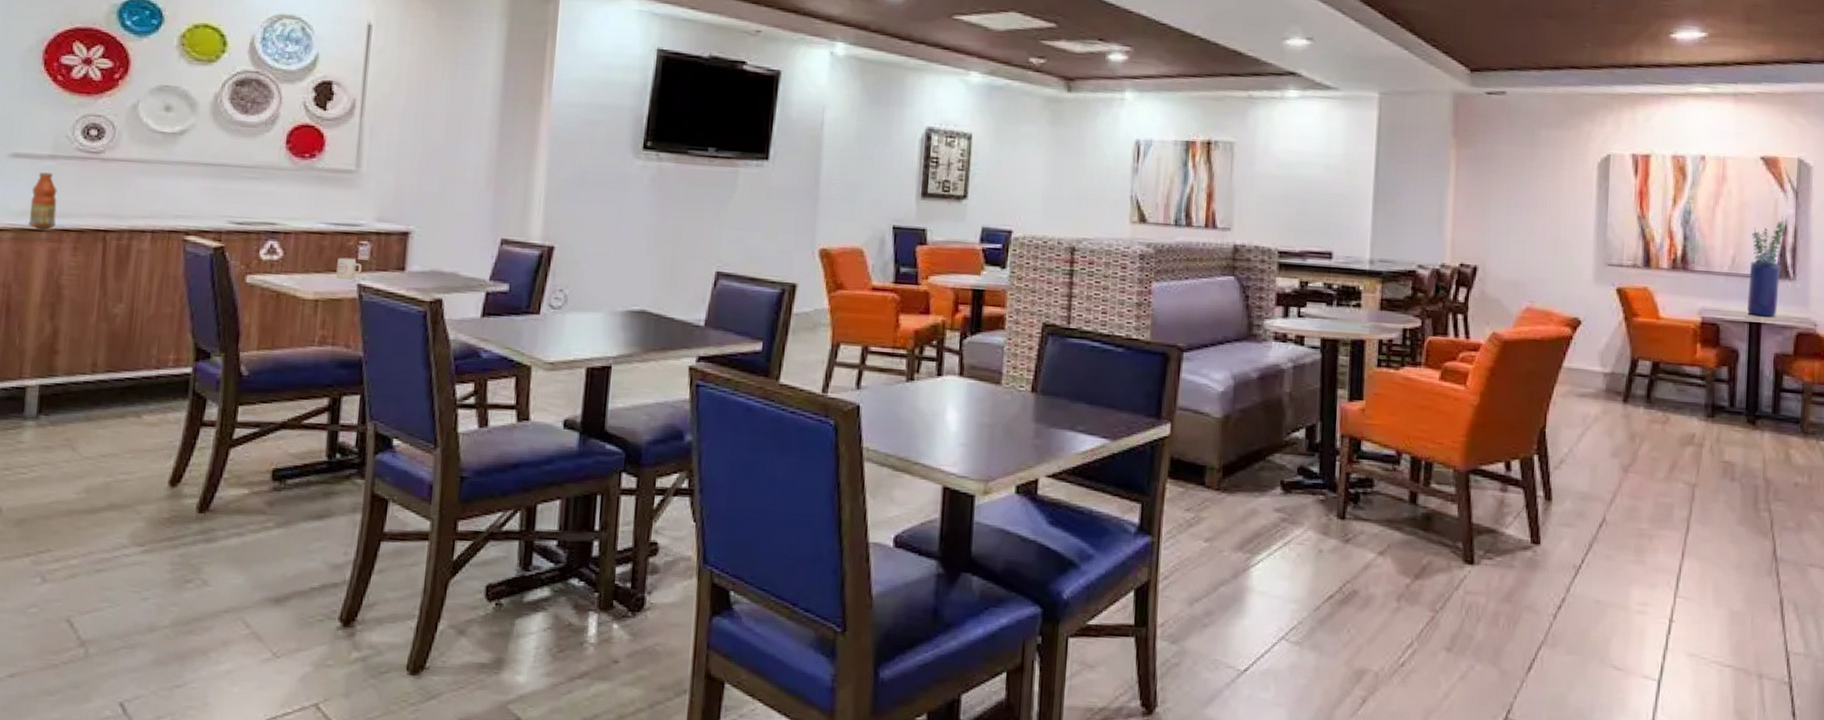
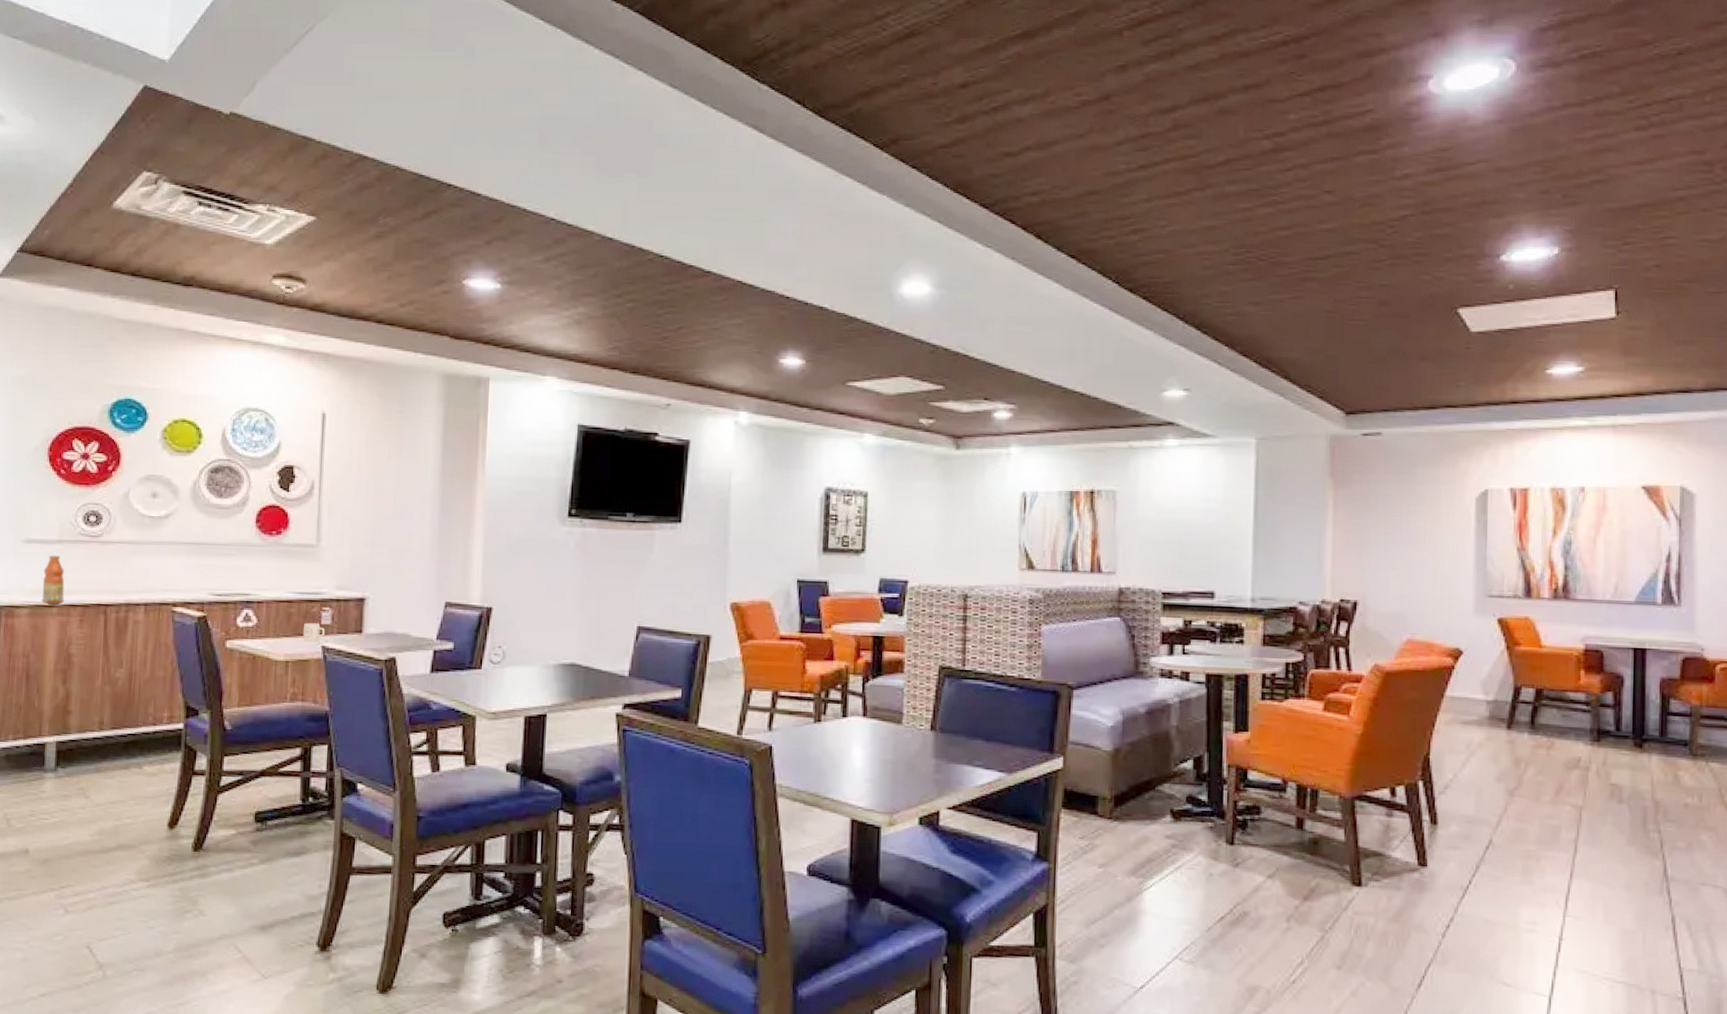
vase: present [1747,217,1786,317] -> none [1631,544,1670,643]

